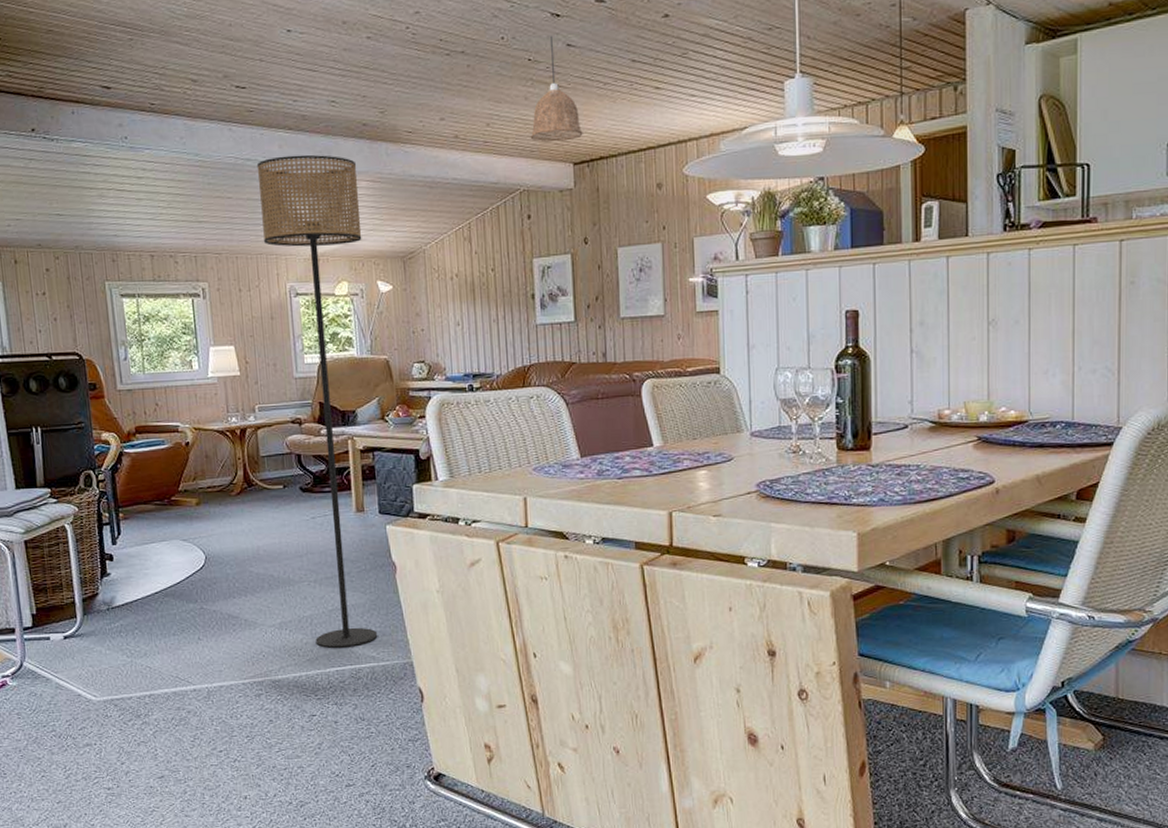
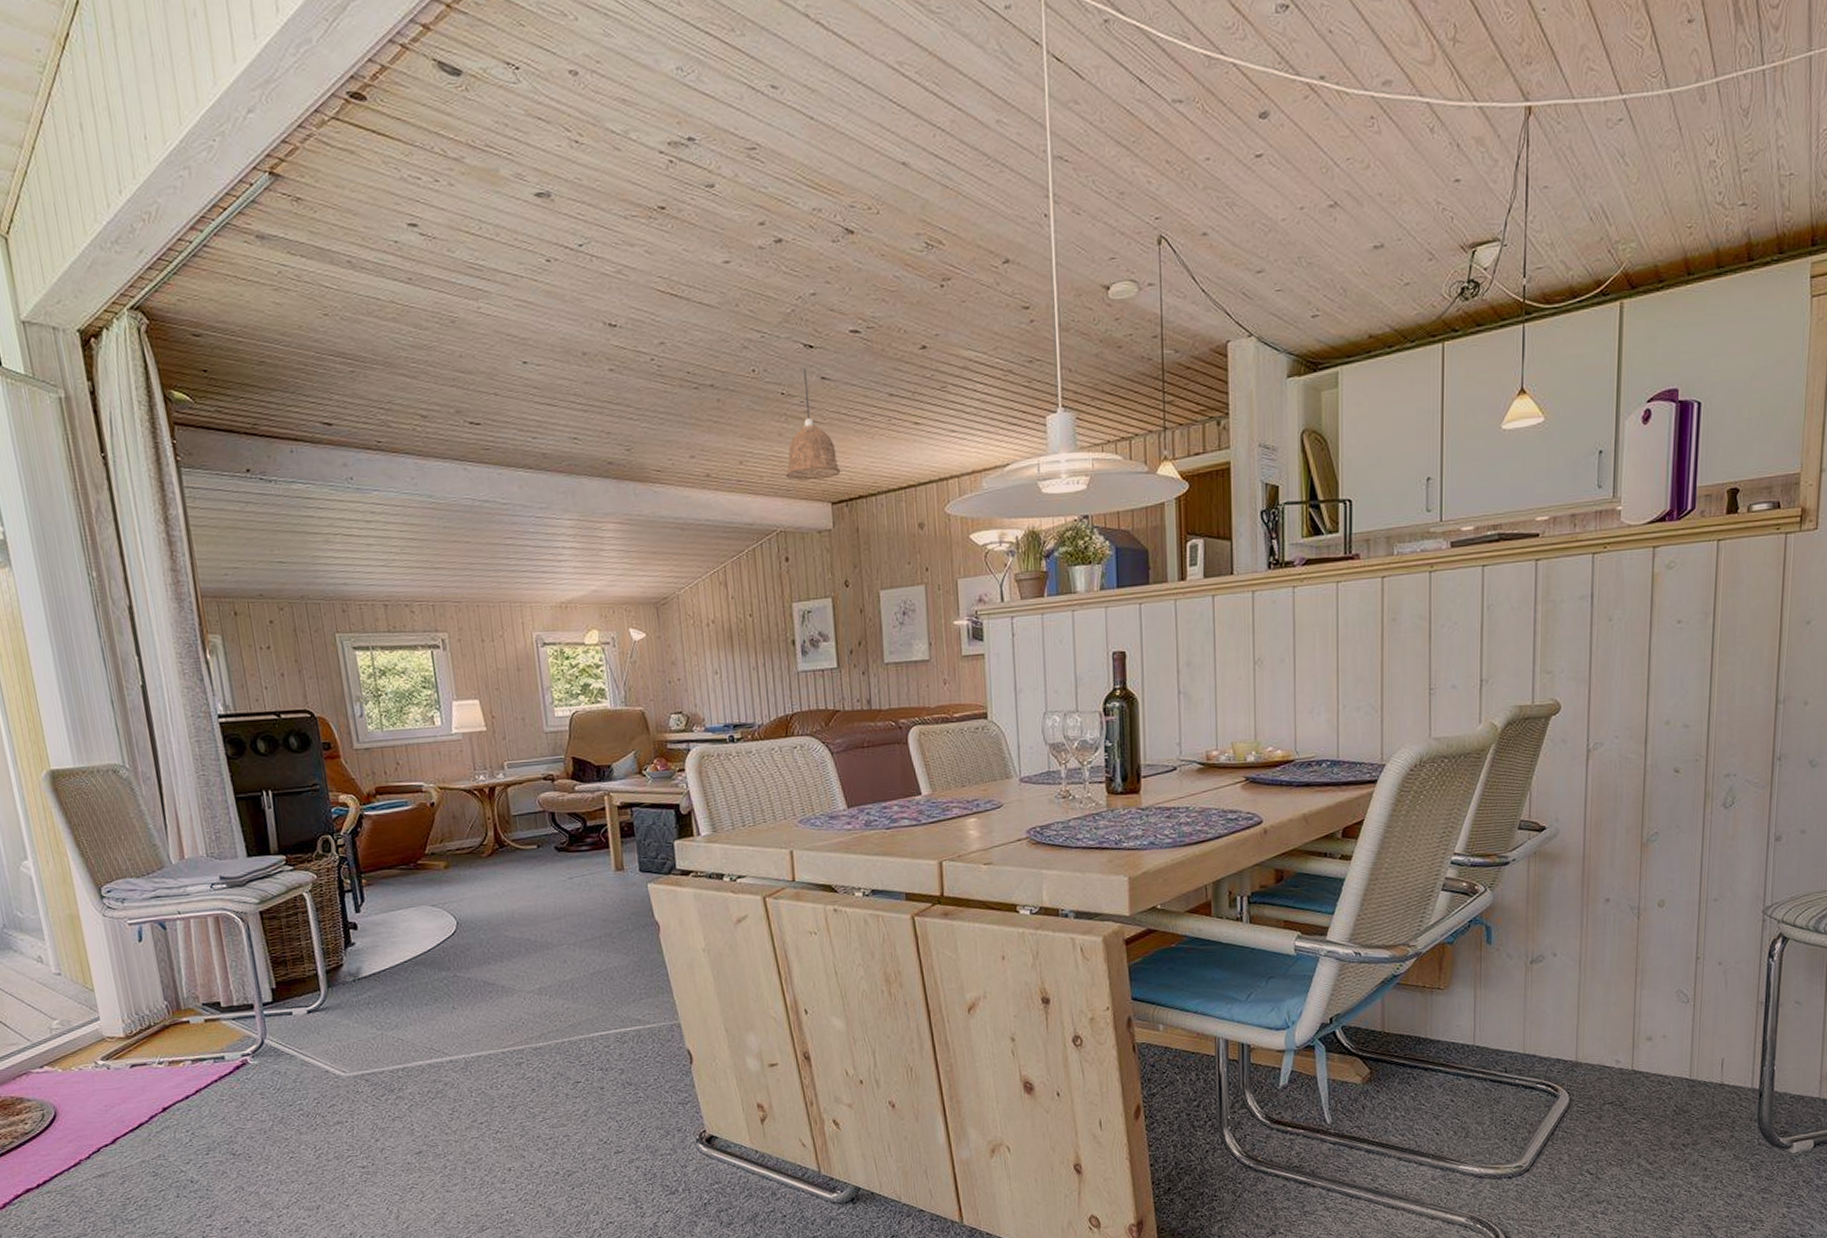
floor lamp: present [256,154,378,648] -> none [495,495,643,1013]

